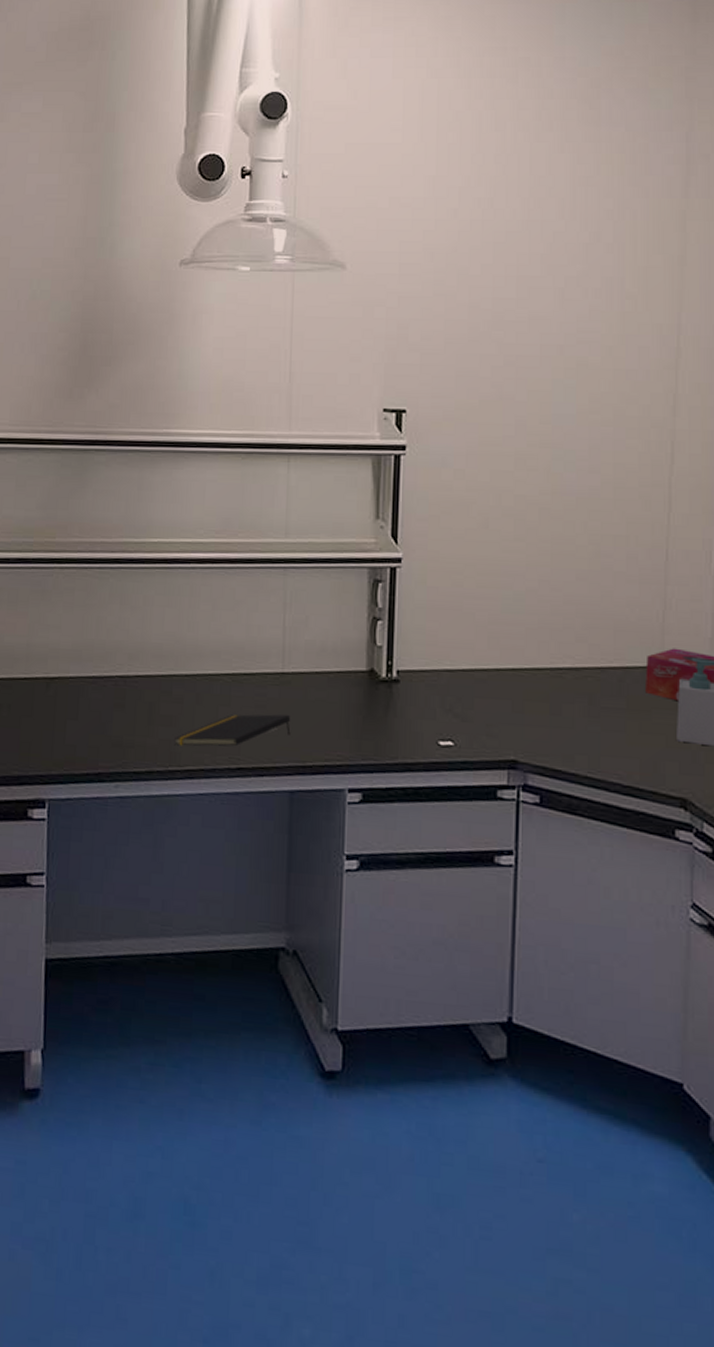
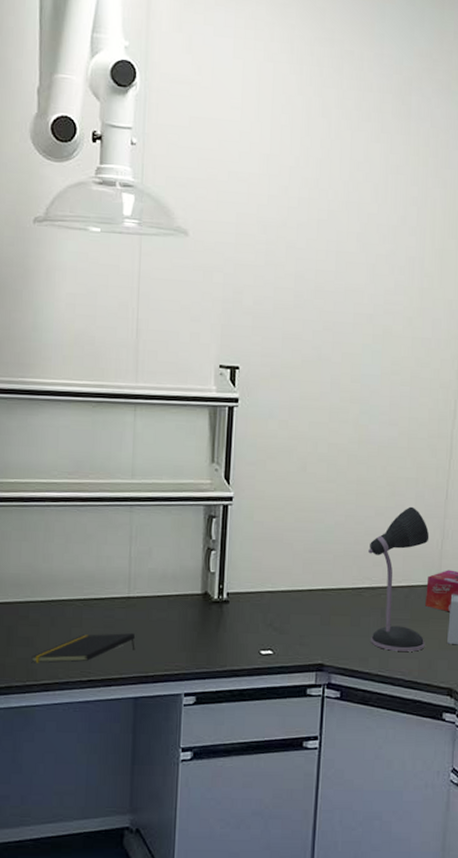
desk lamp: none [569,570,647,750] -> present [368,506,430,652]

